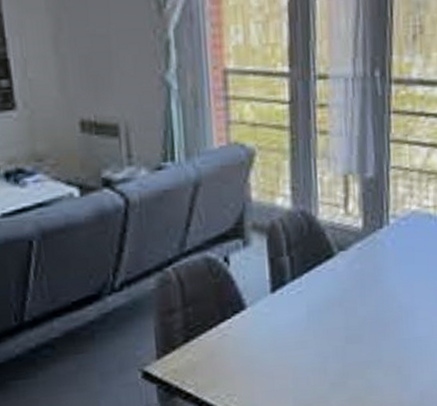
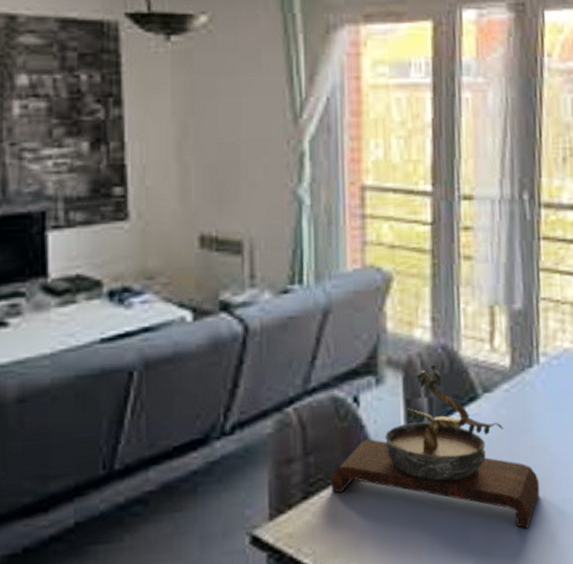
bonsai tree: none [208,228,389,363] -> present [331,364,540,529]

